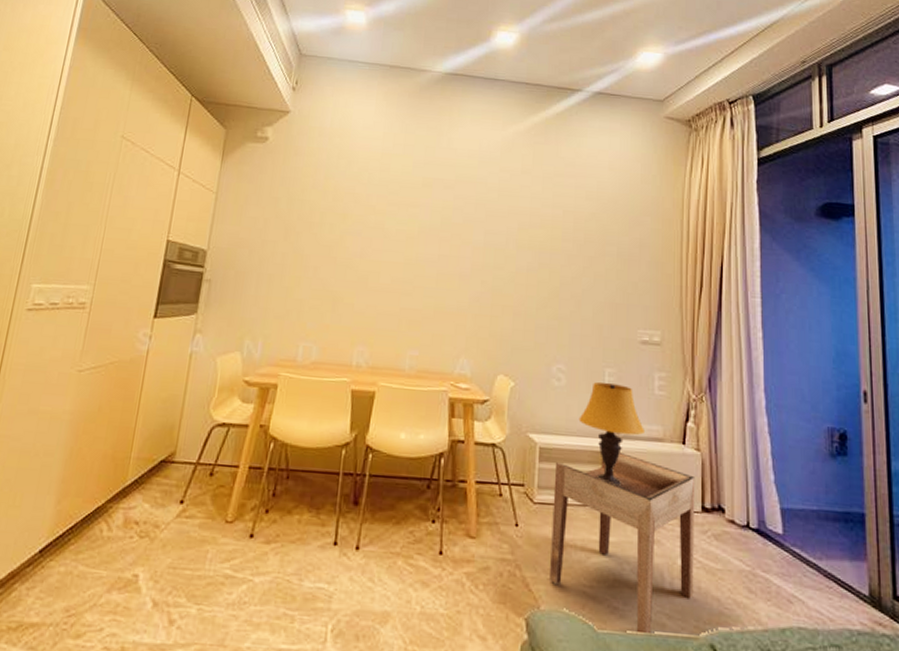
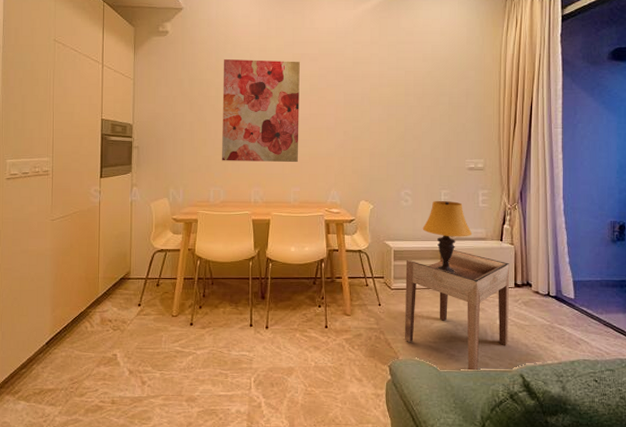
wall art: none [319,178,431,317] -> present [222,59,300,163]

